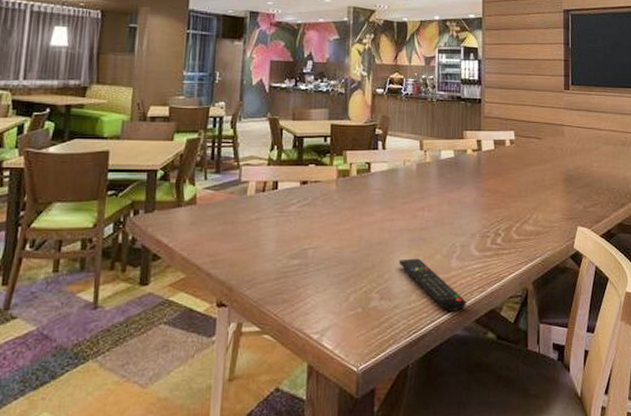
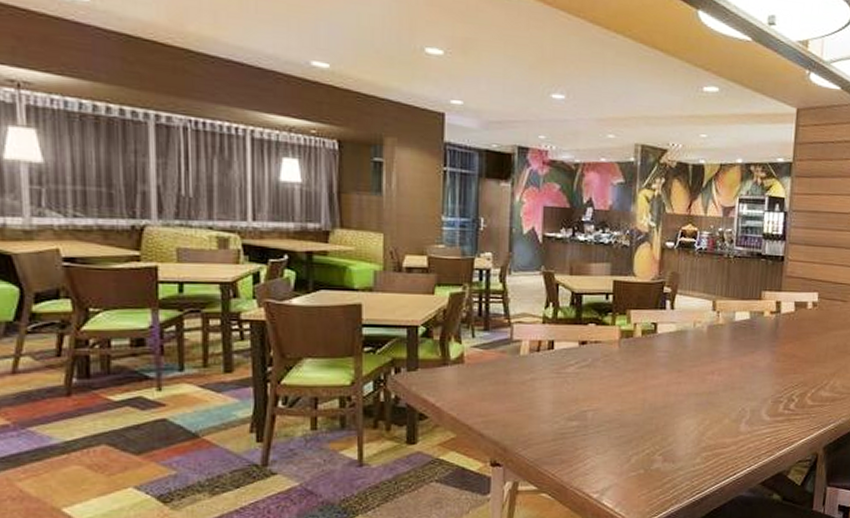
remote control: present [398,258,466,311] -> none [684,422,753,474]

